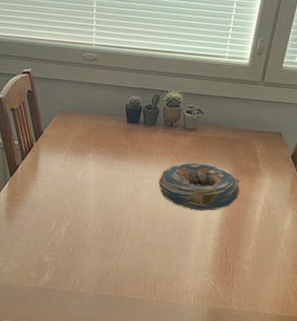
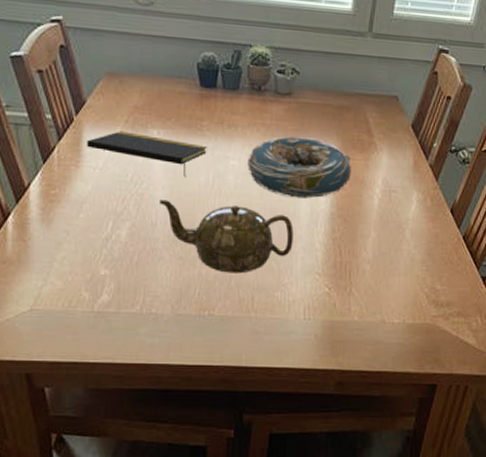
notepad: none [42,154,129,190] -> present [87,131,207,177]
teapot: none [90,207,191,266] -> present [158,199,293,274]

